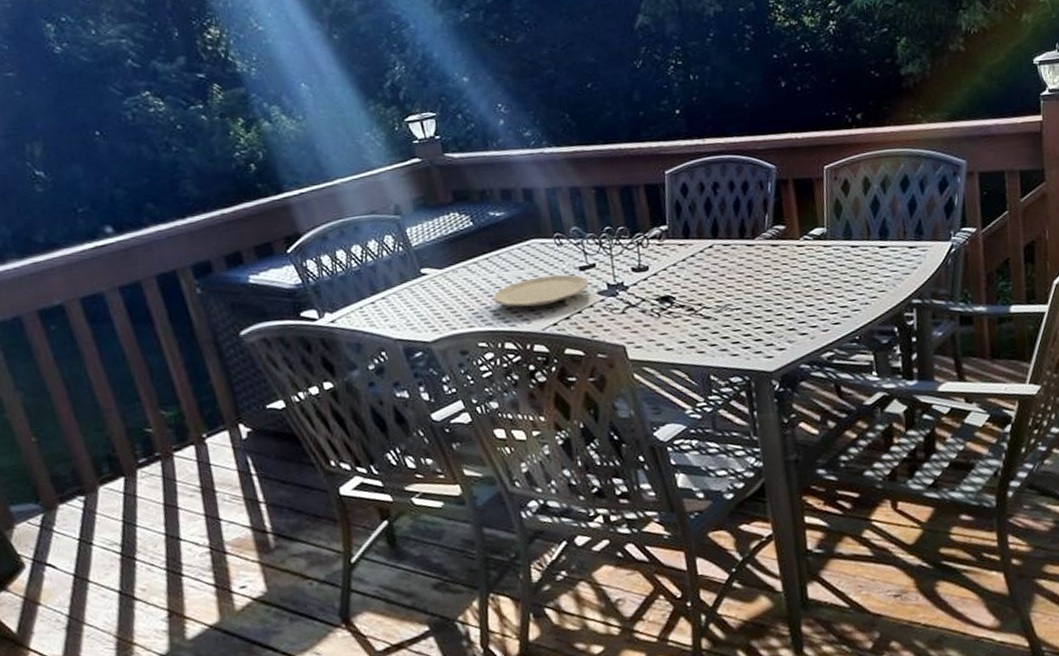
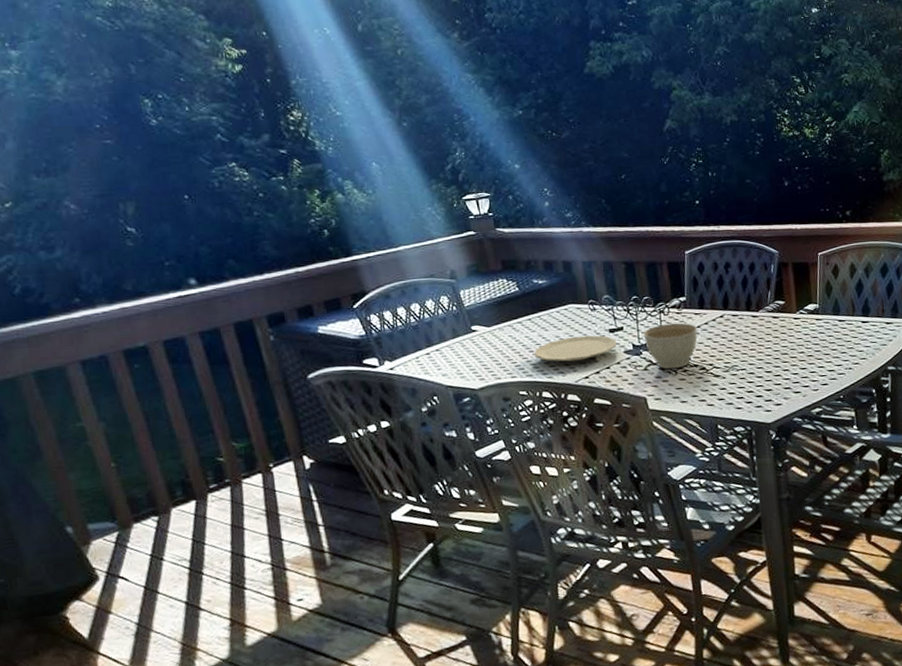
planter bowl: none [619,256,683,312] -> present [643,323,698,369]

